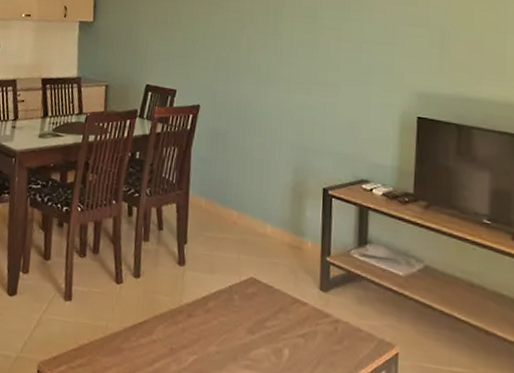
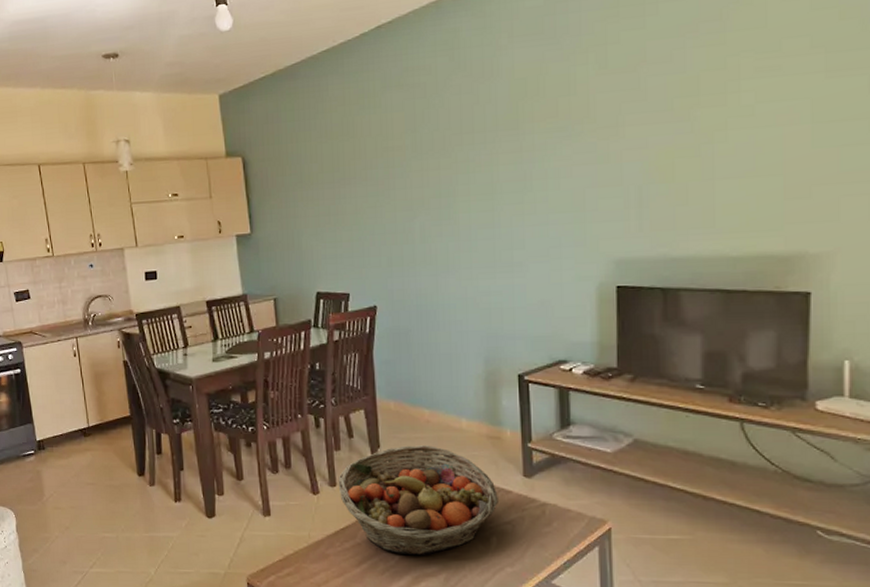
fruit basket: none [141,244,294,361] -> present [338,445,498,556]

